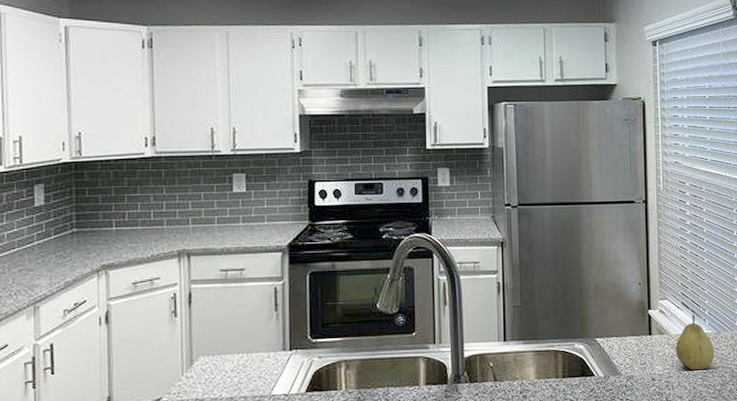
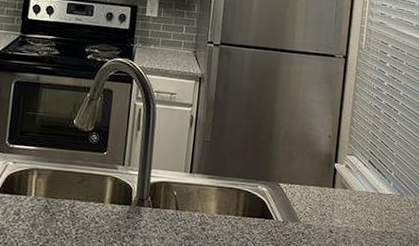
fruit: present [675,314,714,371] -> none [356,174,395,230]

